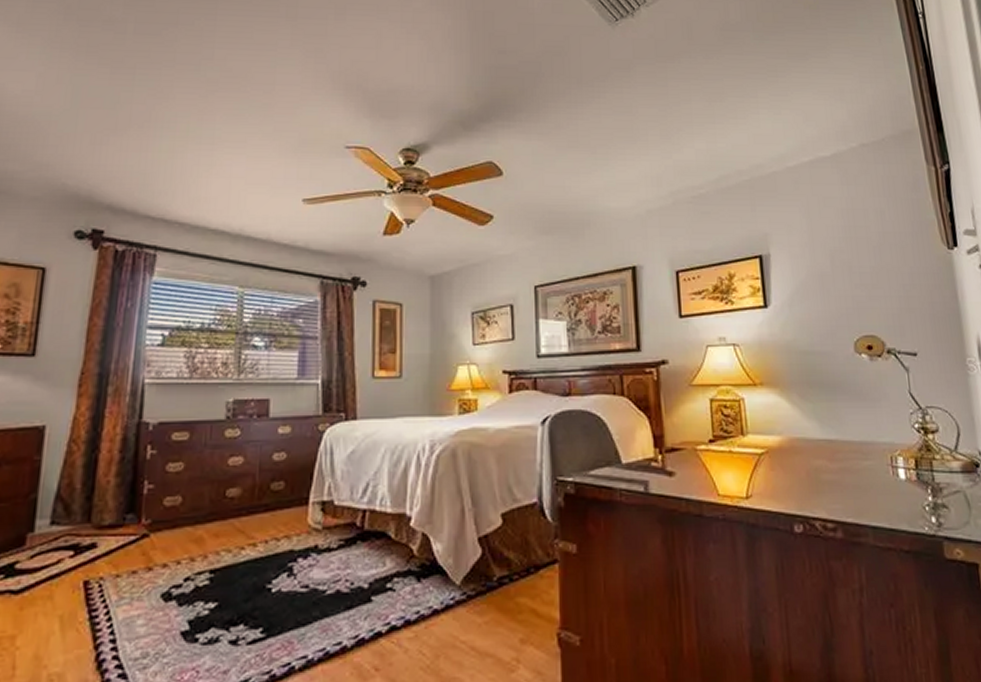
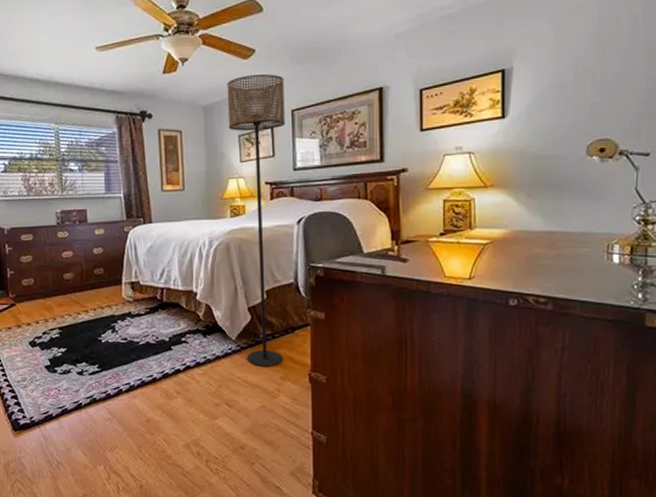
floor lamp: none [459,244,527,625] -> present [227,74,285,367]

